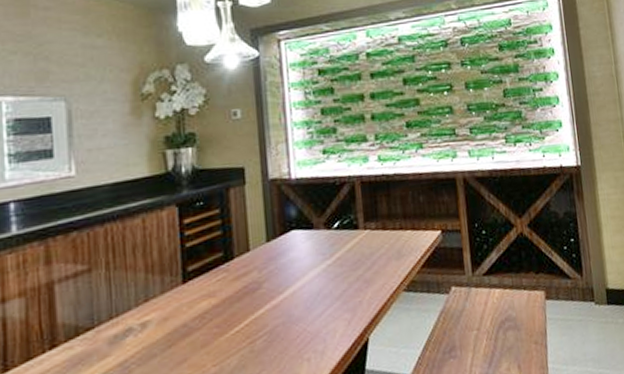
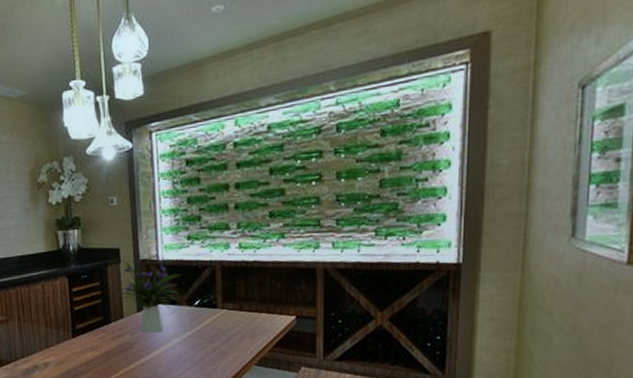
flower arrangement: none [243,182,319,268] -> present [119,262,182,333]

